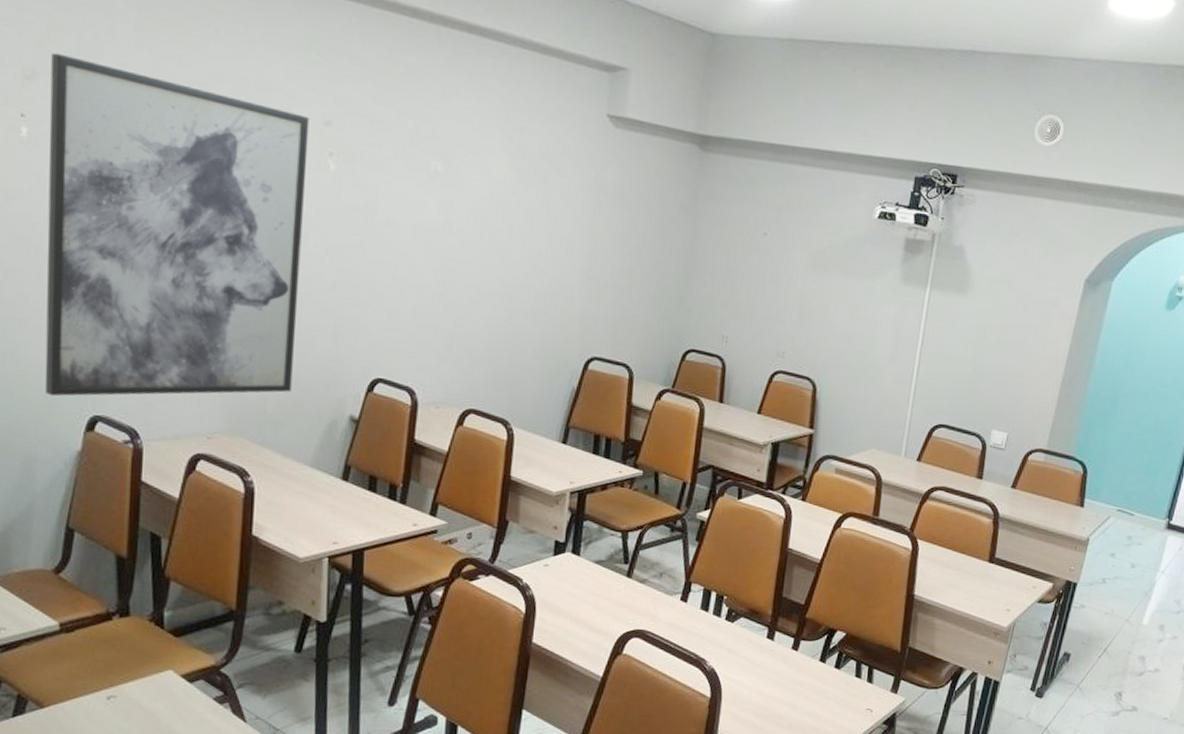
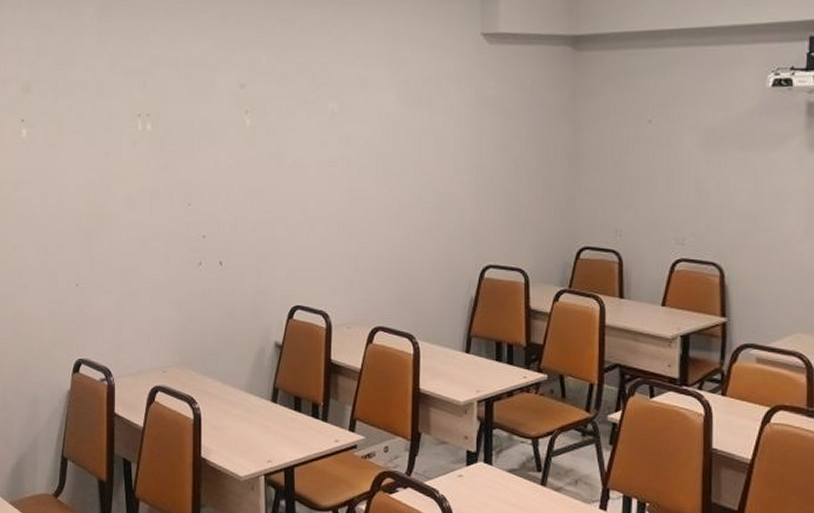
wall art: present [45,52,310,397] -> none [41,67,228,346]

